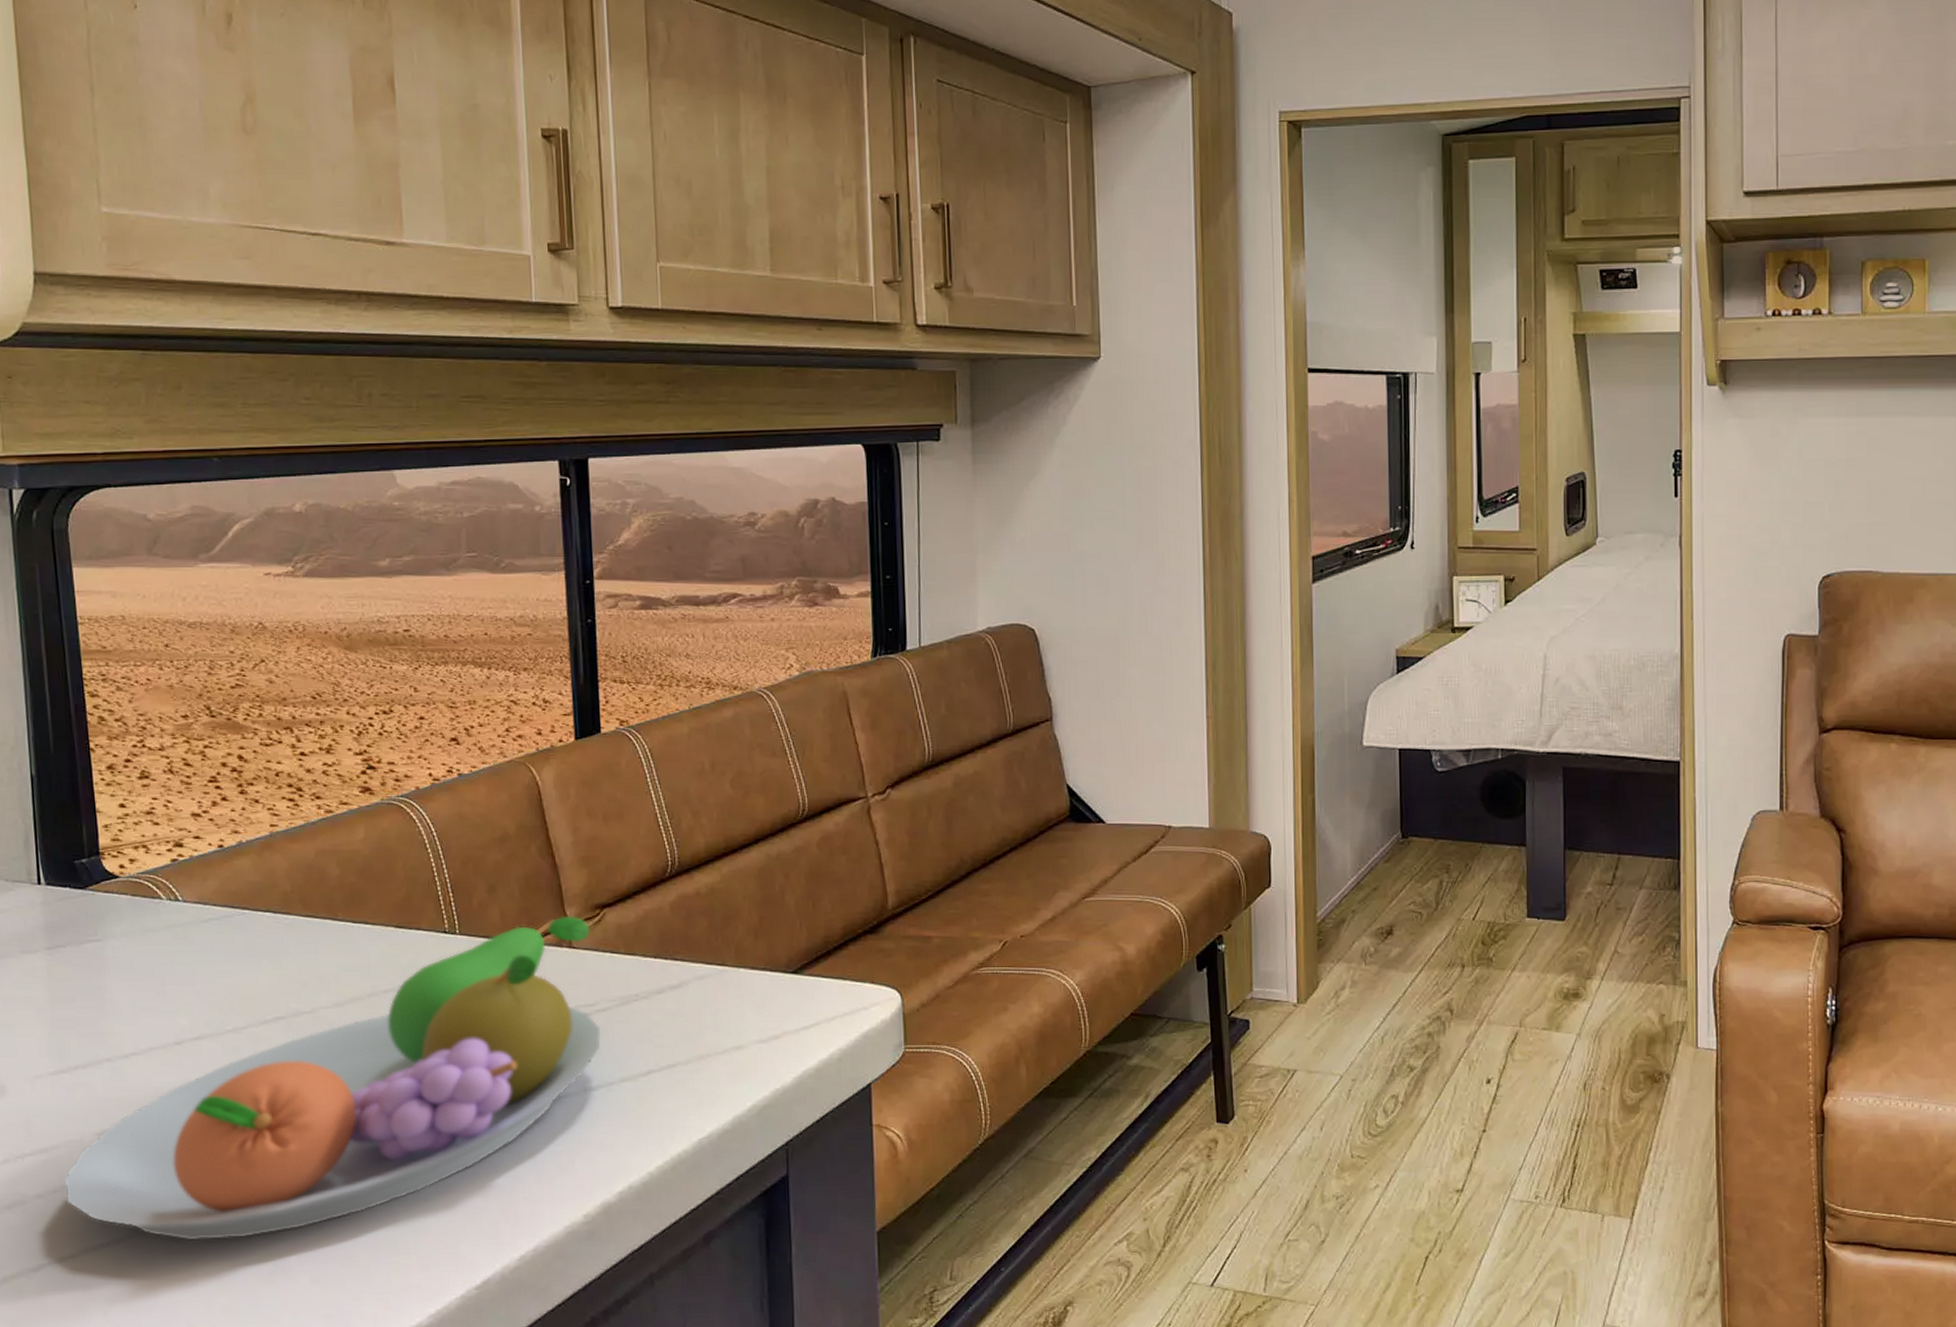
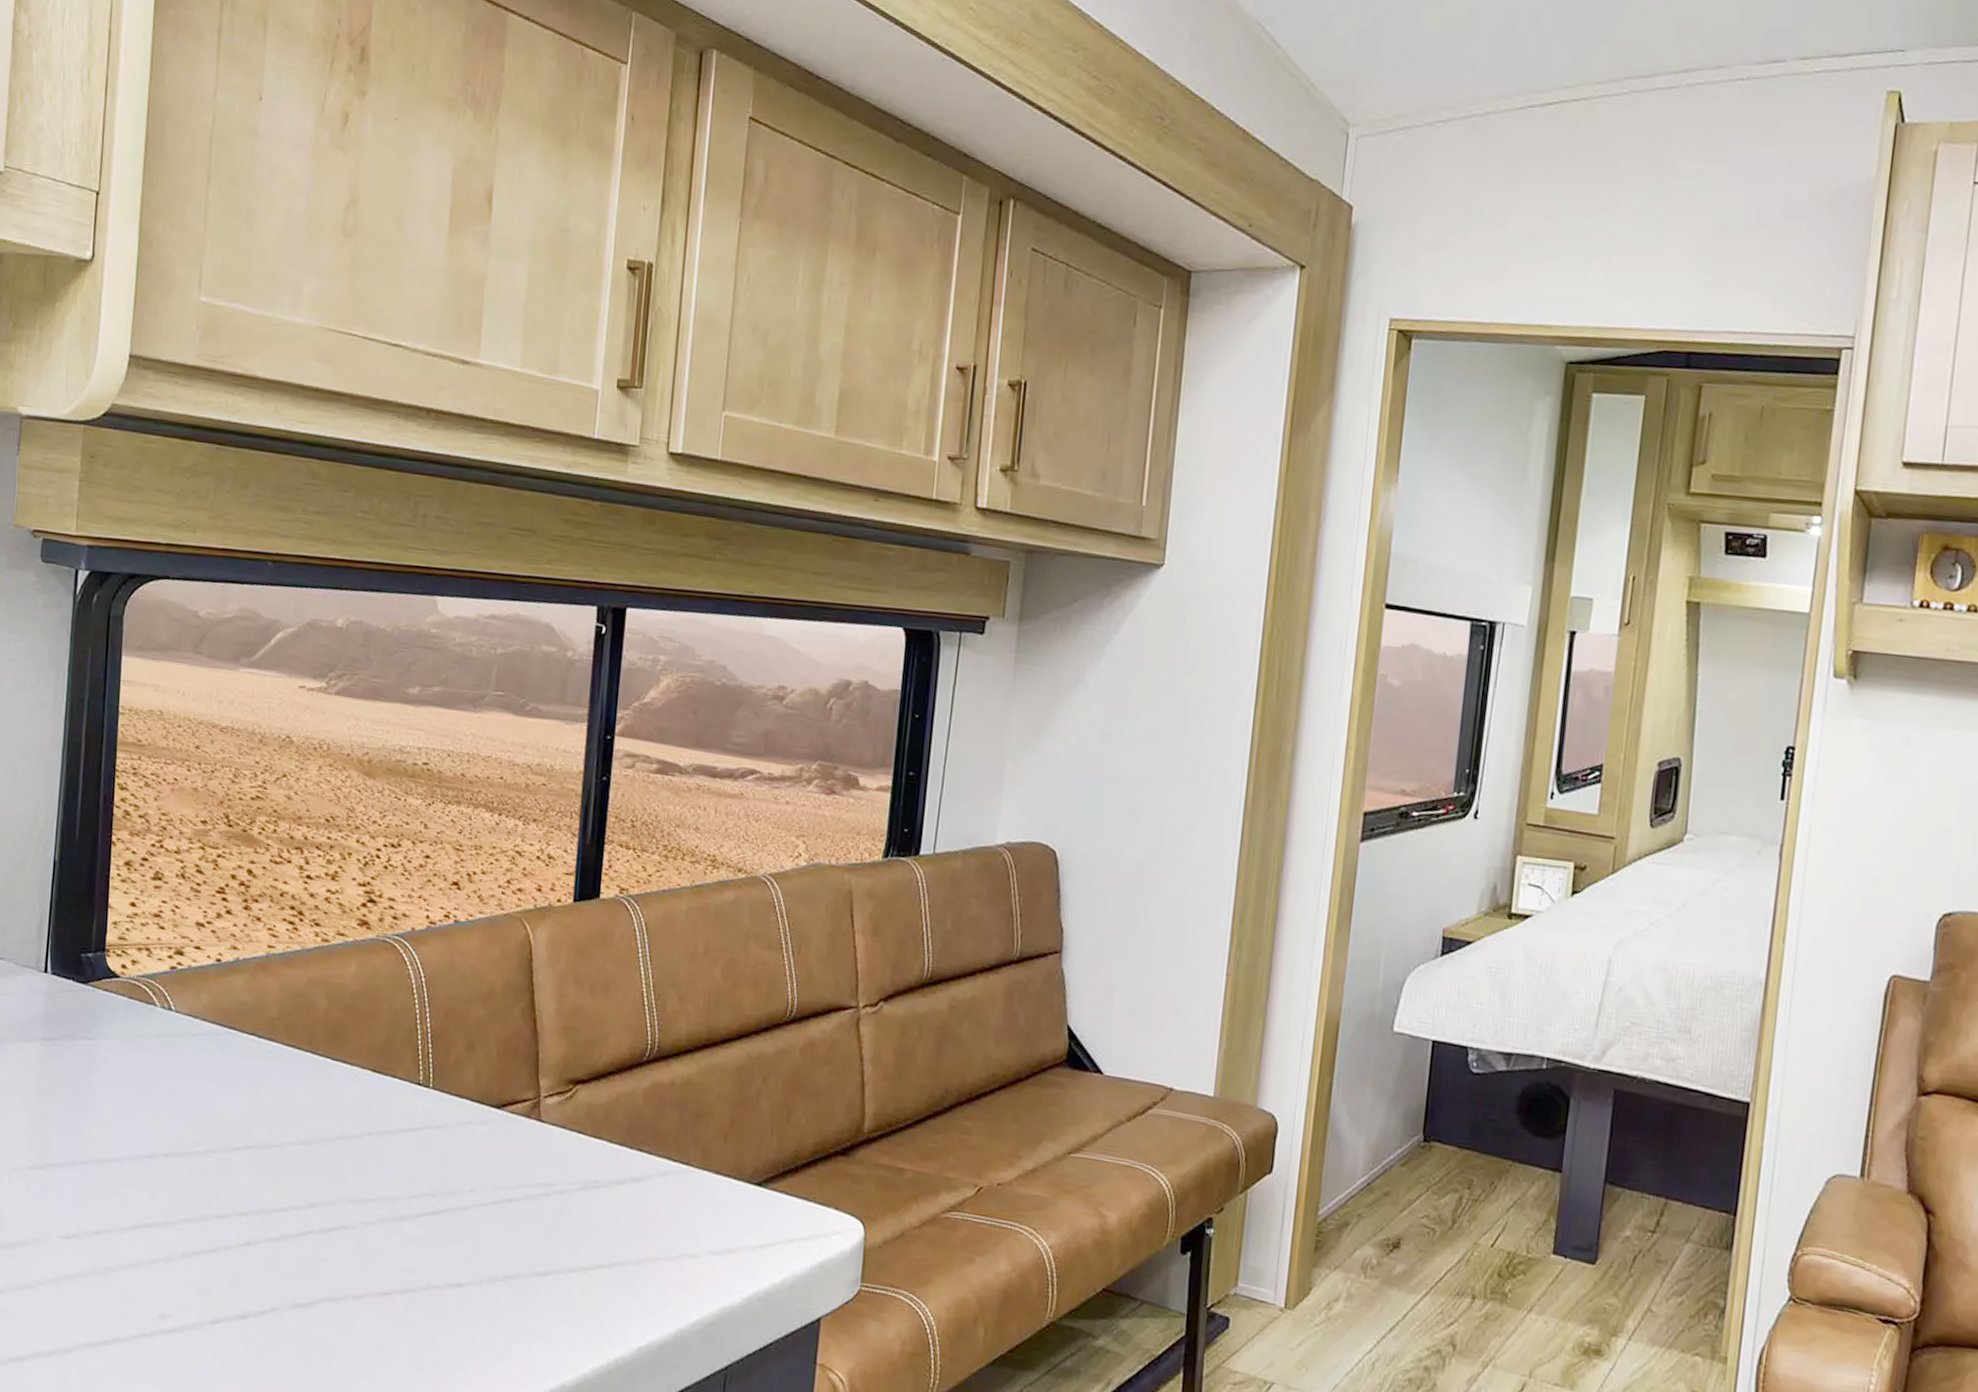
fruit bowl: present [63,915,602,1241] -> none [24,1085,561,1371]

